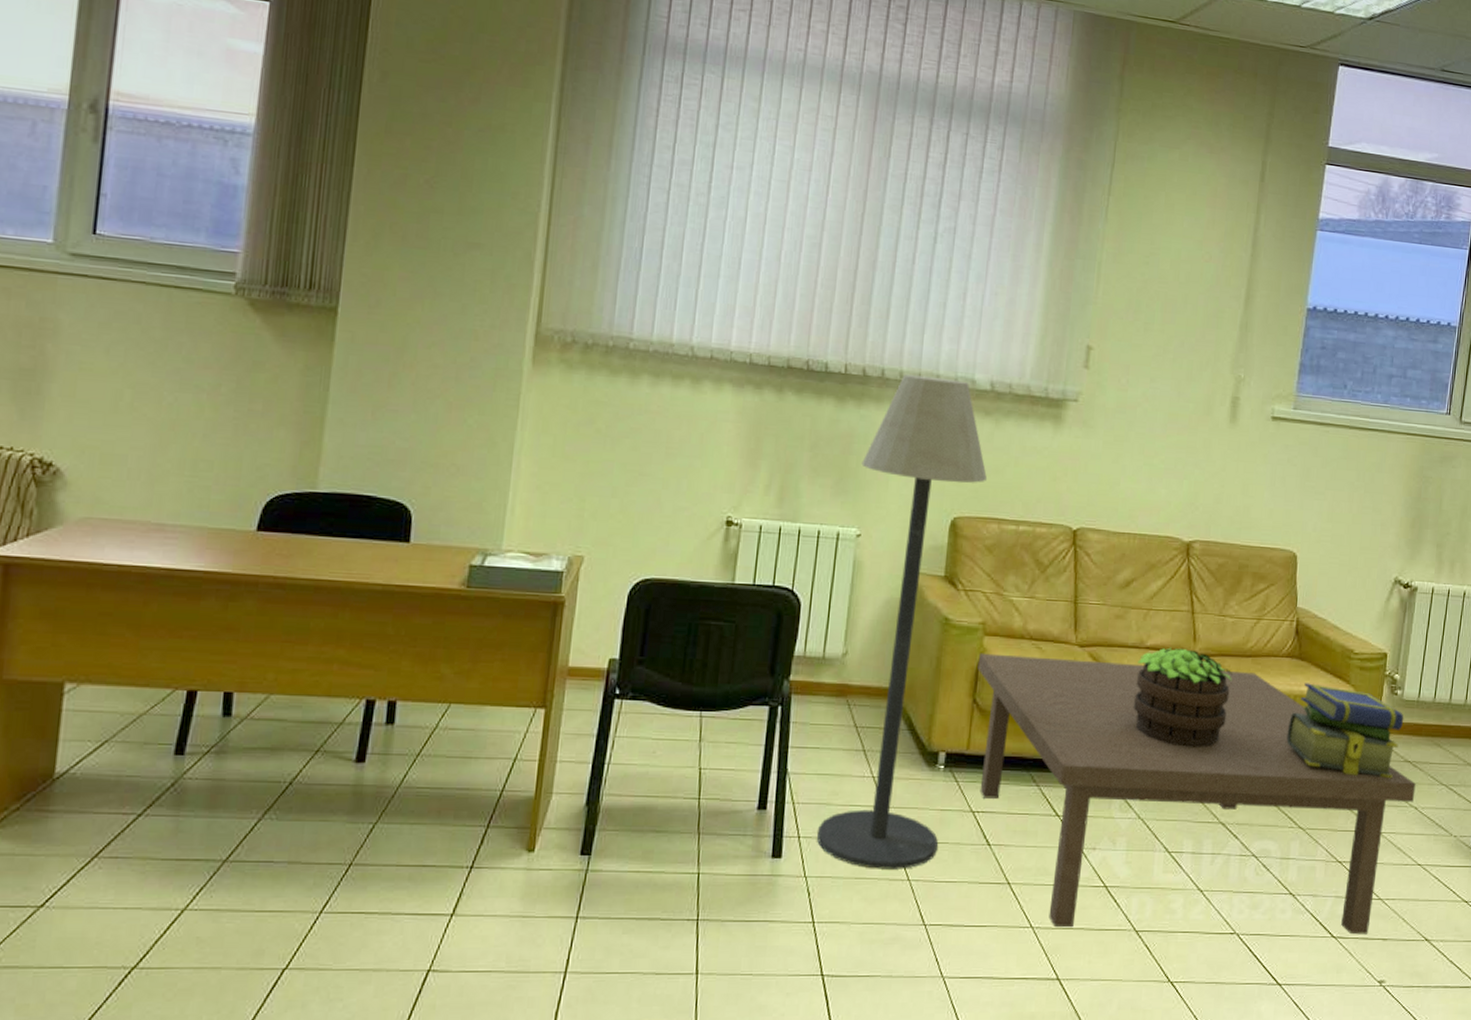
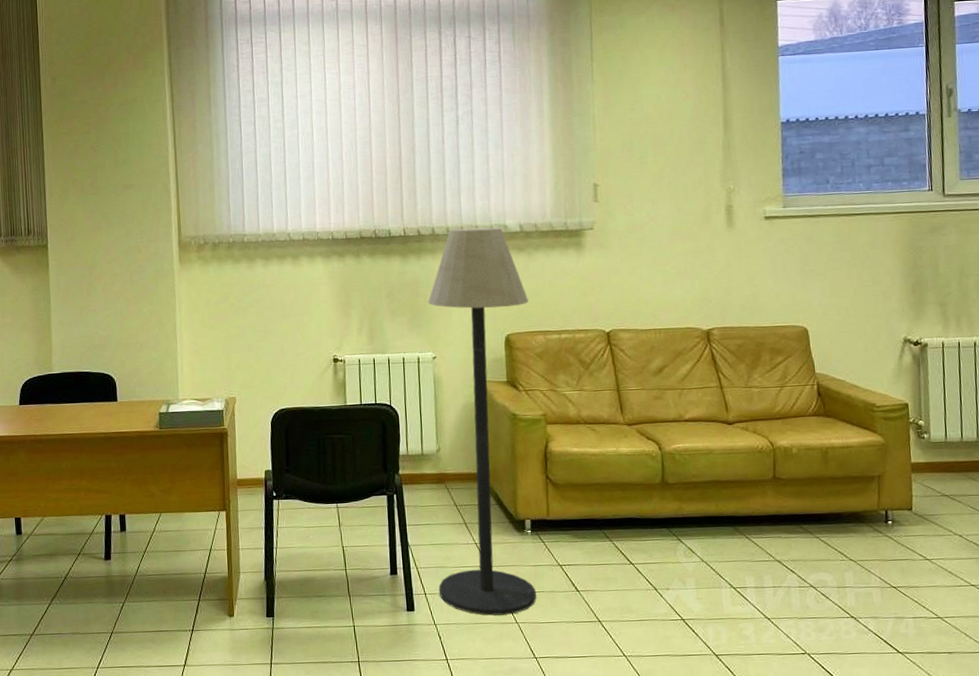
coffee table: present [977,653,1416,935] -> none [545,432,958,655]
potted plant: present [1134,647,1232,748] -> none [680,417,767,500]
stack of books: present [1286,683,1404,779] -> none [824,436,935,512]

